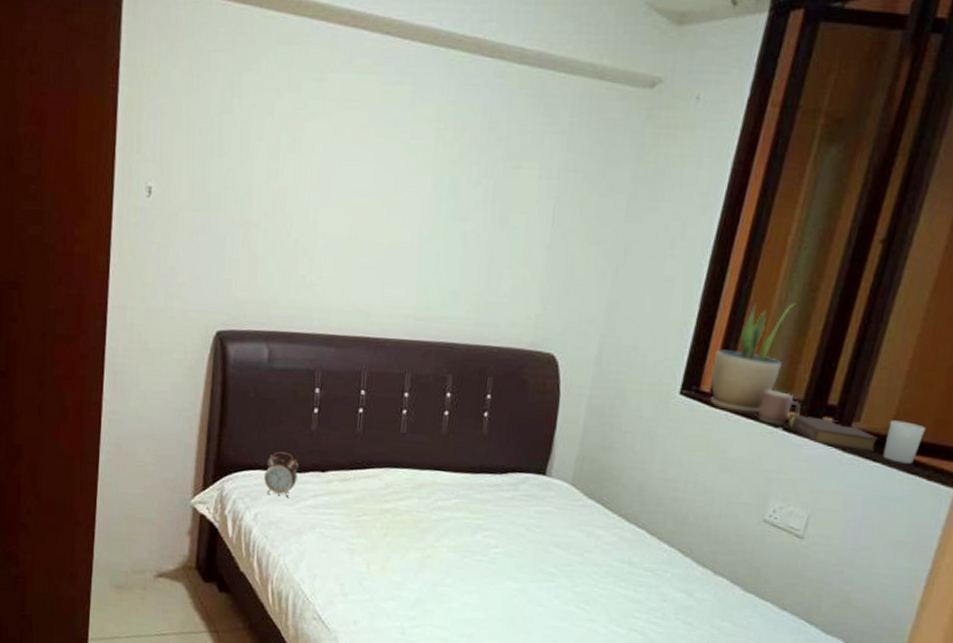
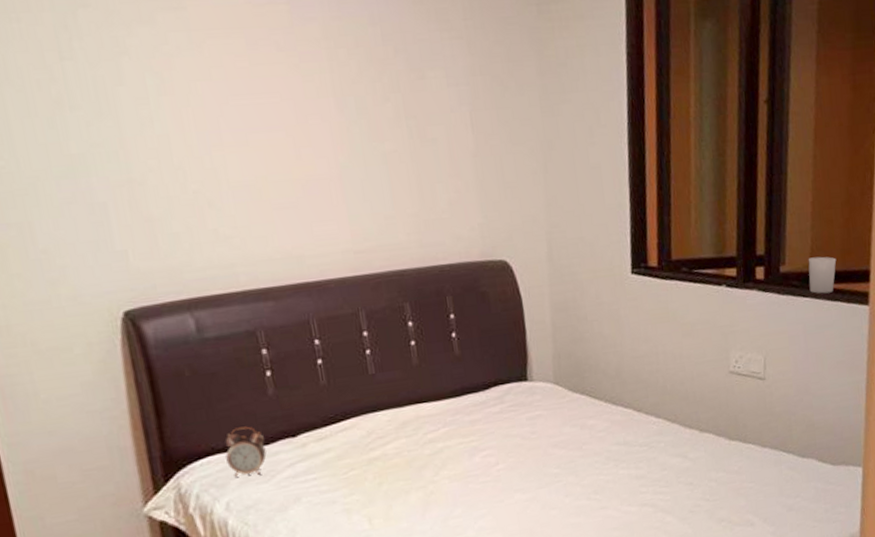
potted plant: present [709,303,796,416] -> none [652,169,713,281]
mug: present [758,389,801,425] -> none [701,251,736,284]
book: present [787,413,879,452] -> none [728,268,804,292]

